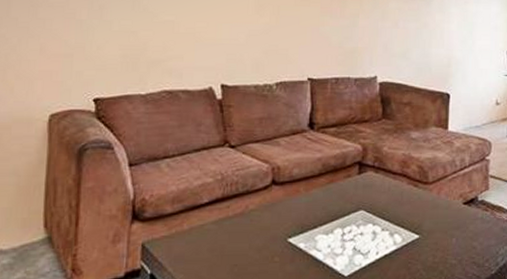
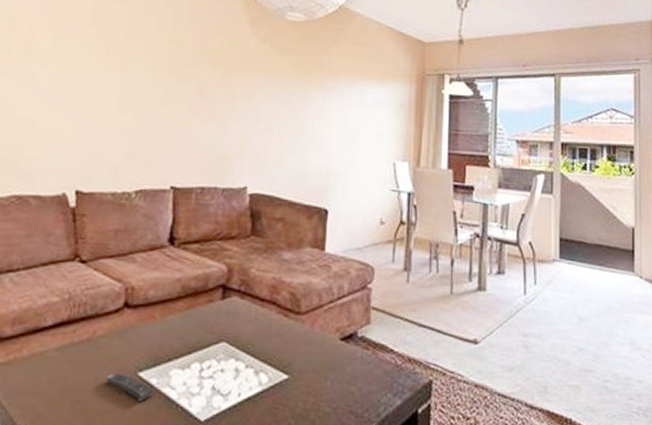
remote control: none [260,240,303,263] -> present [107,373,154,401]

